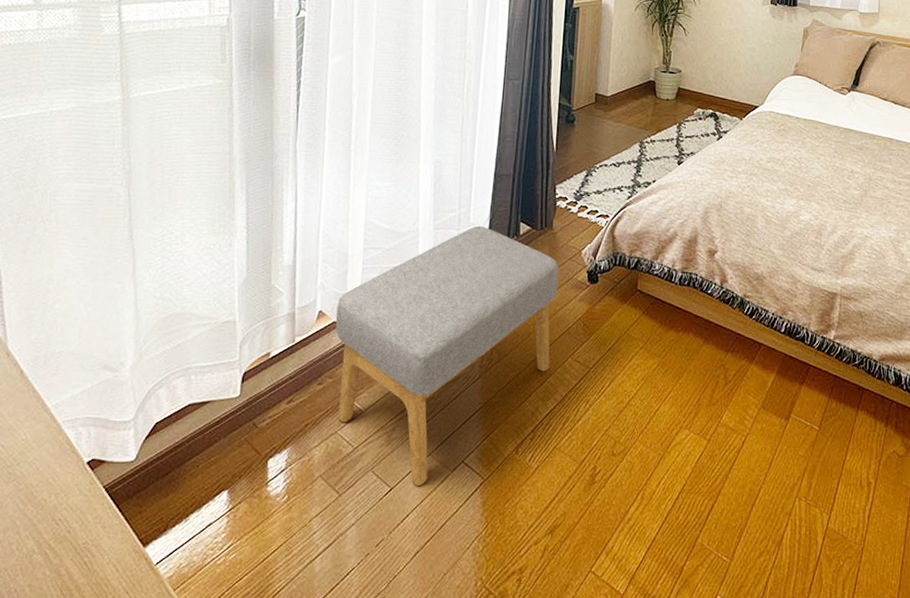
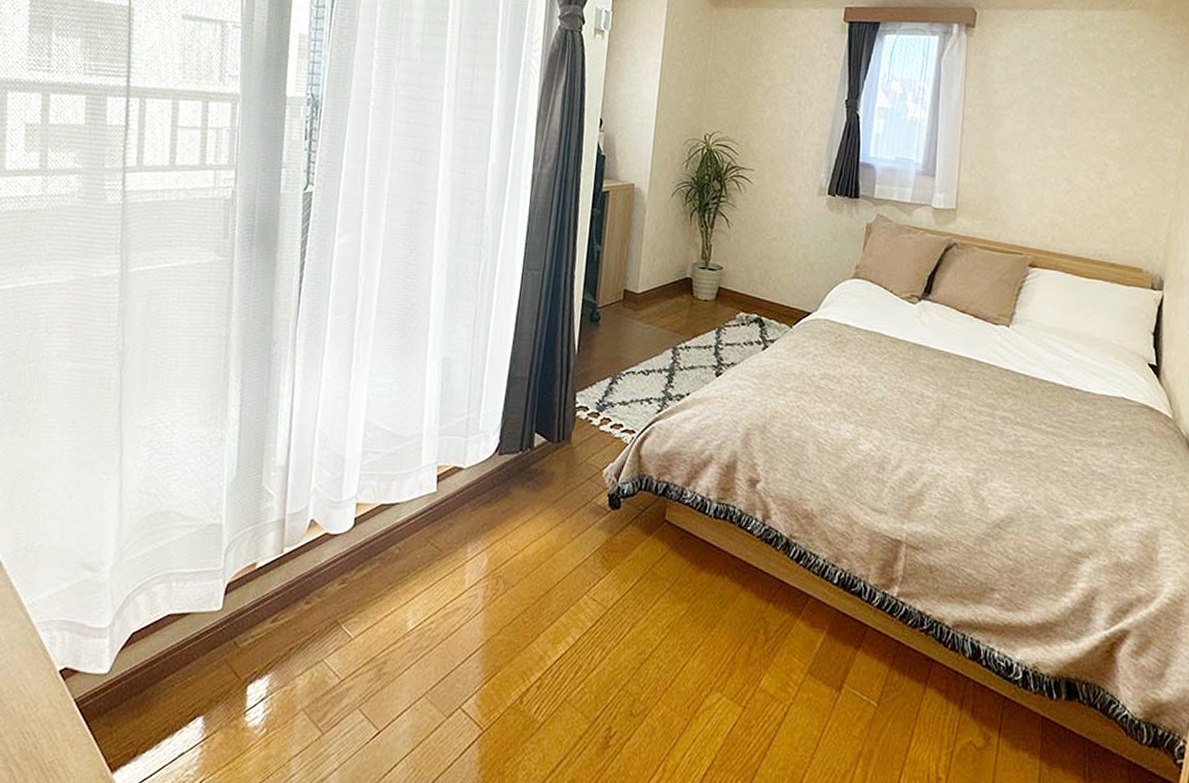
footstool: present [335,225,559,487] -> none [325,433,576,732]

